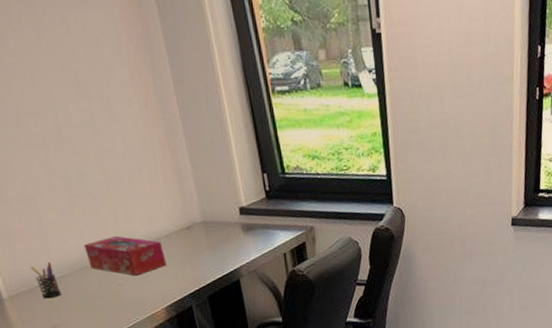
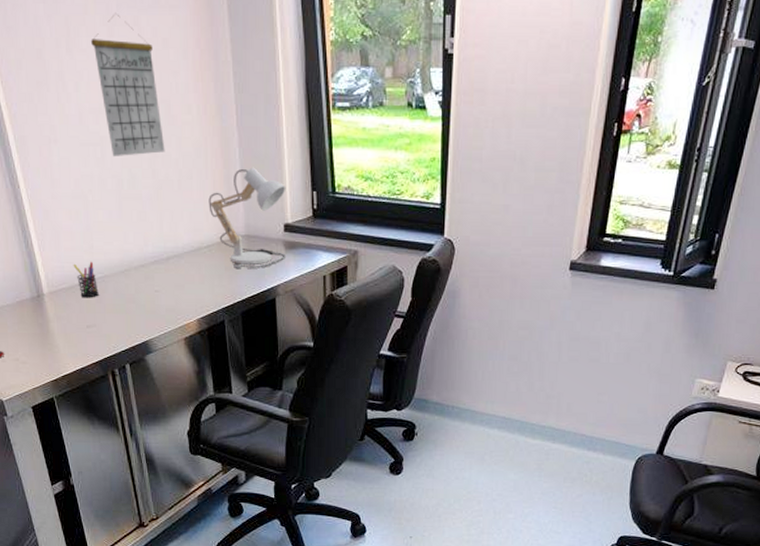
calendar: none [19,13,111,156] -> present [91,12,165,156]
tissue box: present [83,235,167,276] -> none [126,241,205,284]
desk lamp: none [160,155,246,255] -> present [208,167,287,268]

